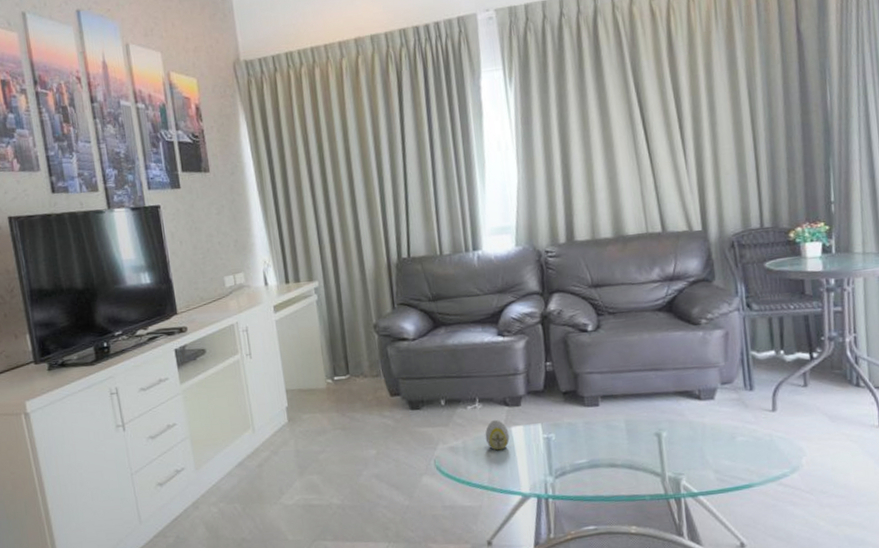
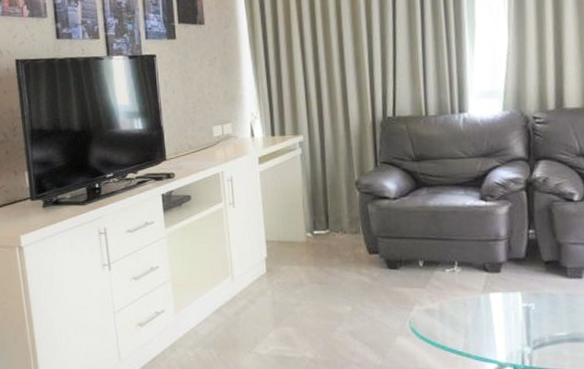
decorative egg: present [485,419,510,451] -> none [462,284,488,316]

